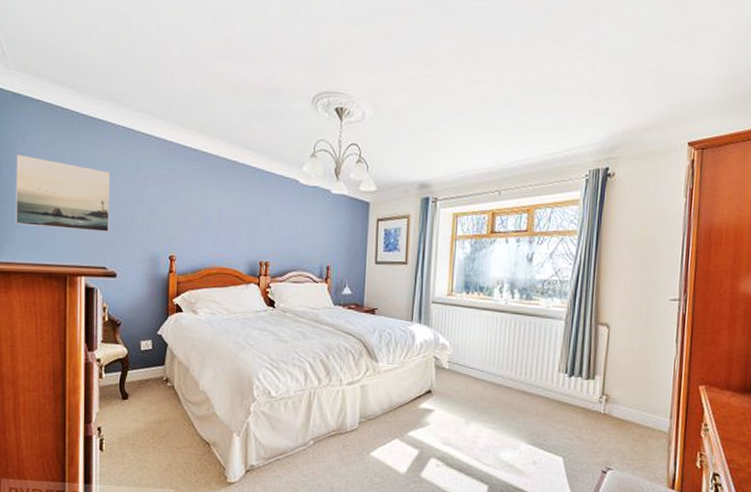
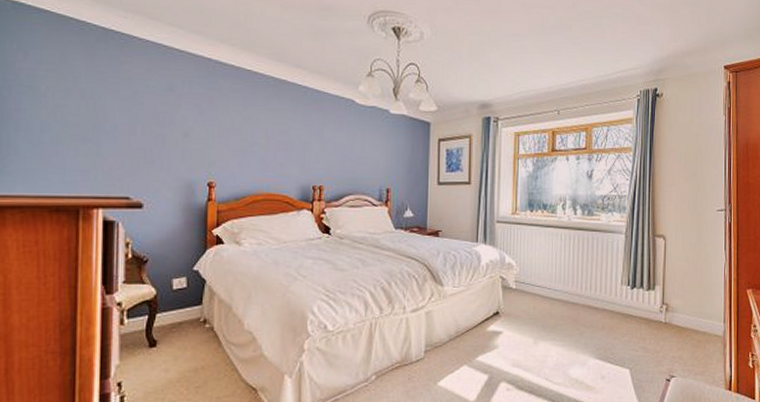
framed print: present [16,154,111,232] -> none [13,70,137,157]

